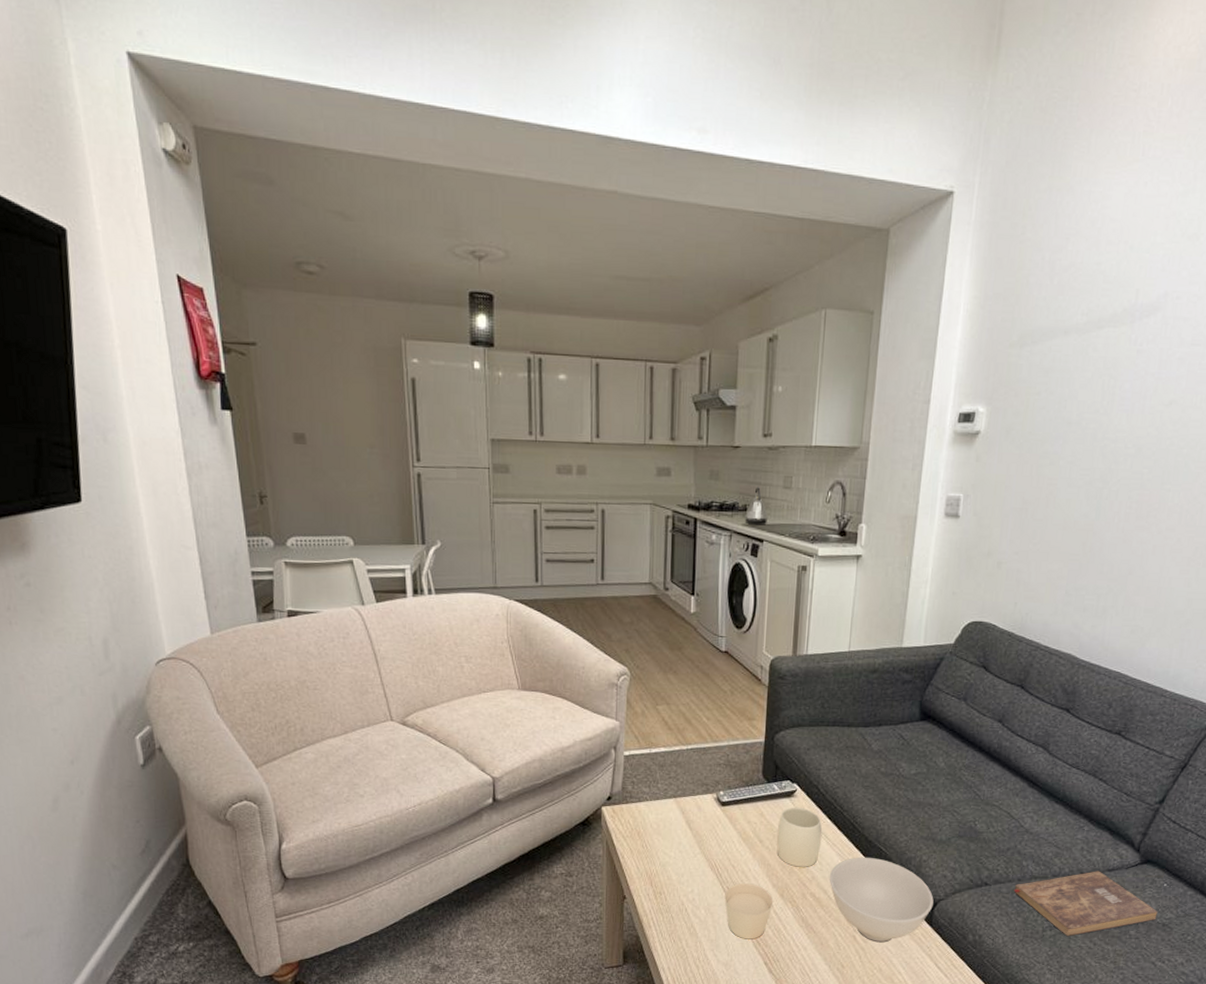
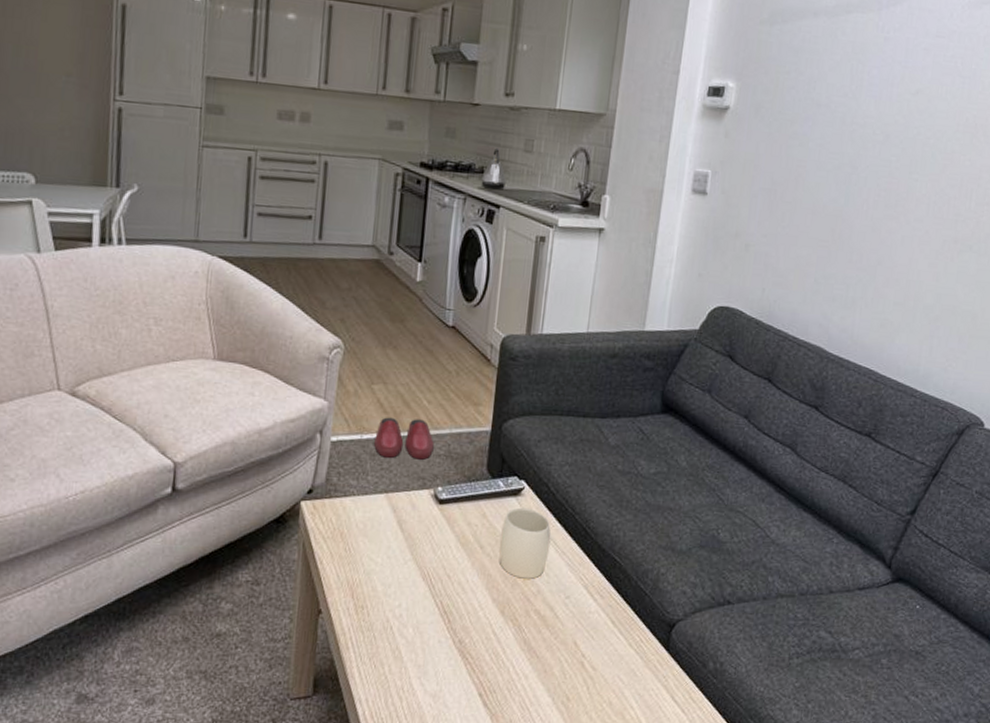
slippers: none [662,733,714,769] -> present [374,417,434,460]
candle: present [724,883,773,940] -> none [436,597,493,665]
bowl: present [829,857,934,943] -> none [556,568,672,671]
bible: present [1014,871,1158,937] -> none [758,589,911,666]

